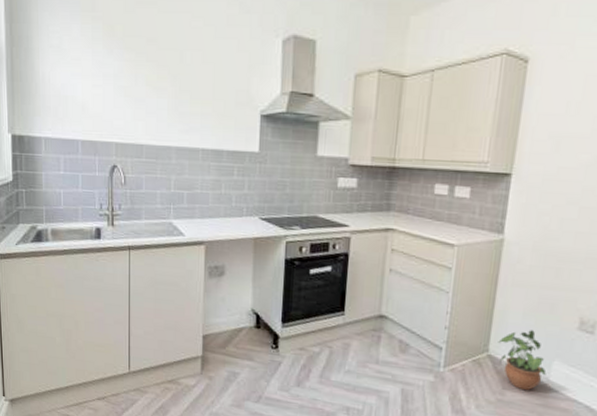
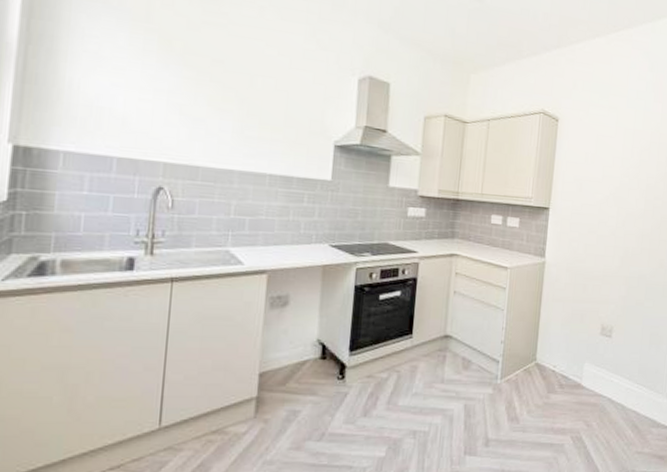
potted plant: present [498,330,547,391] -> none [543,338,580,392]

